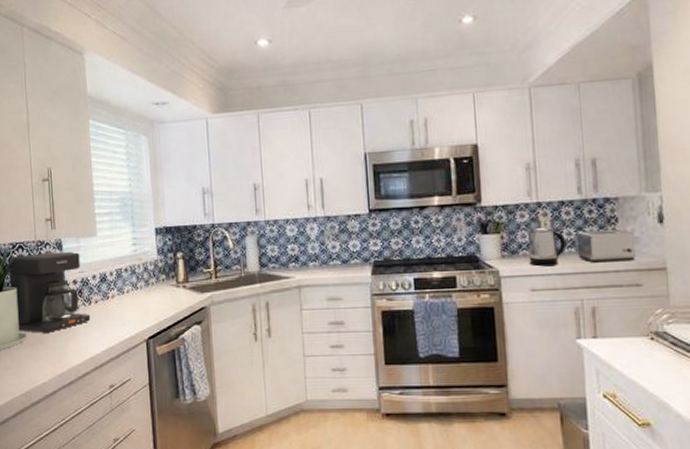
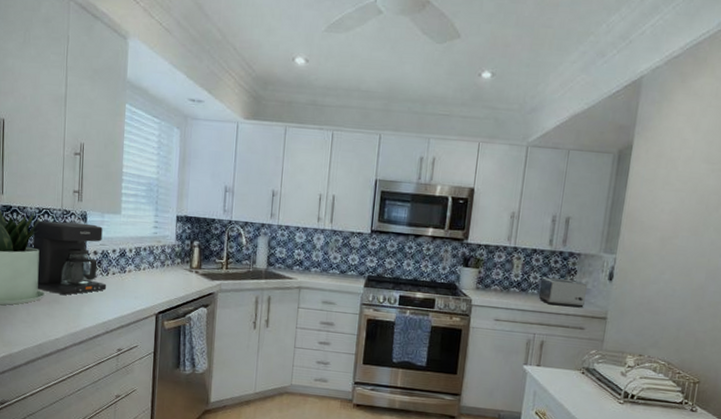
kettle: present [527,228,566,267] -> none [498,269,531,303]

